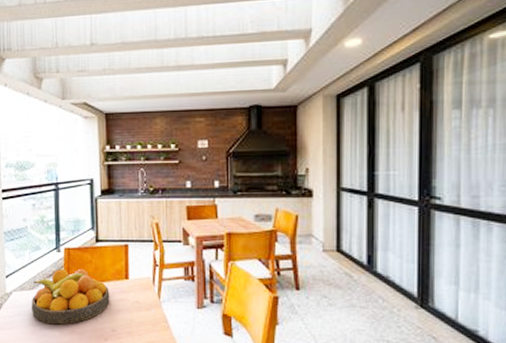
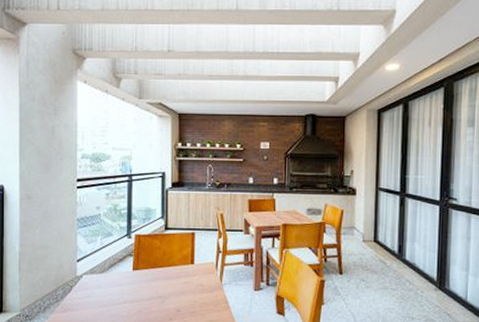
fruit bowl: present [31,269,110,325] -> none [100,254,176,306]

